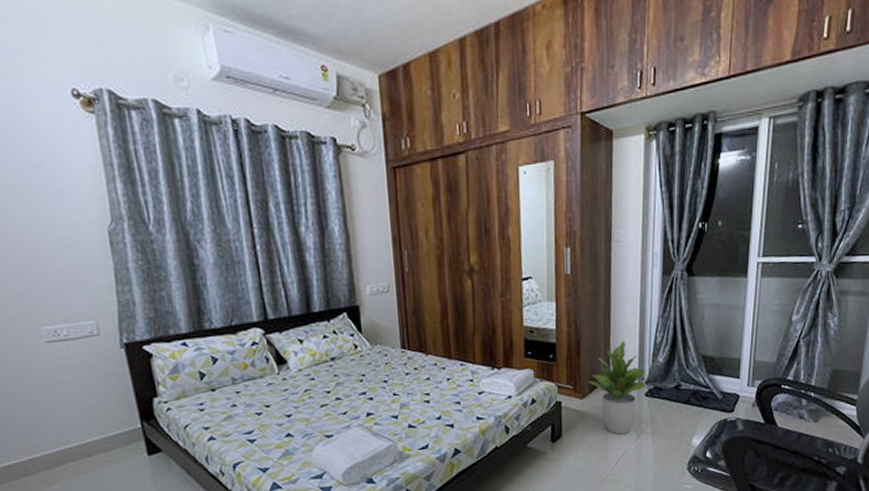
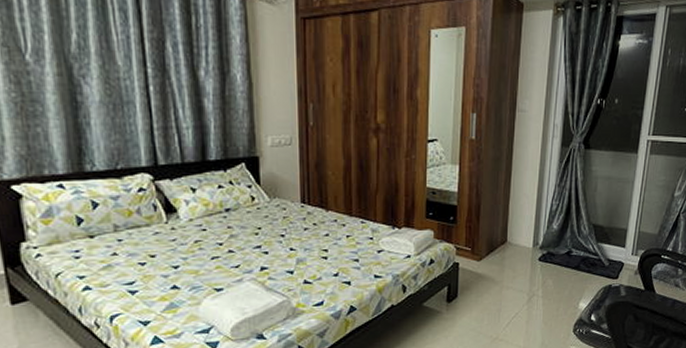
potted plant: present [588,341,645,435] -> none [486,207,540,297]

